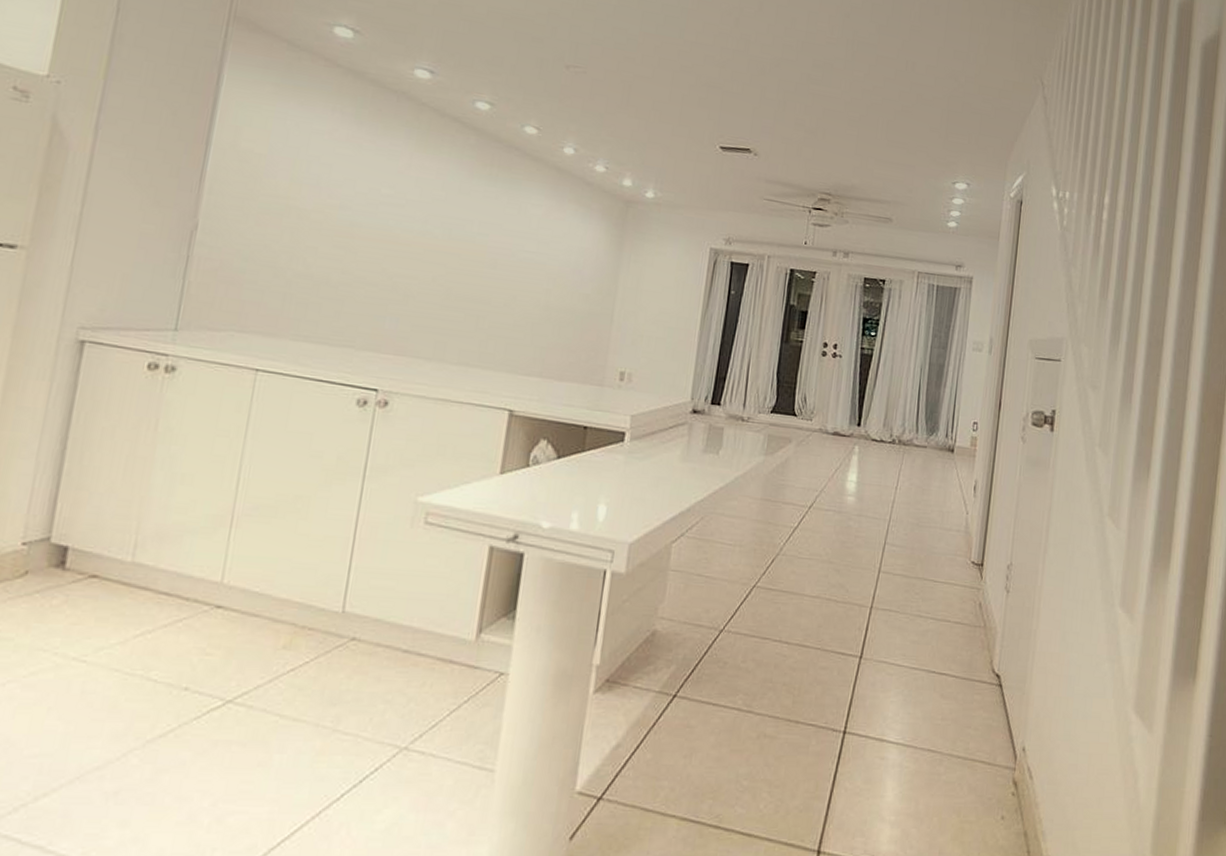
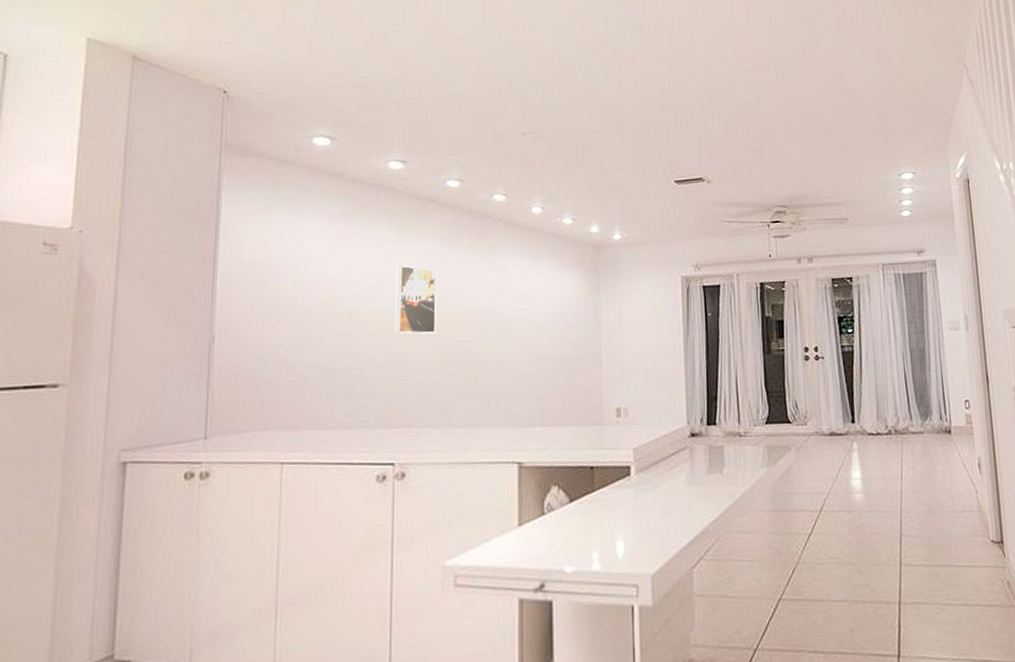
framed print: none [397,183,453,263] -> present [395,265,438,334]

